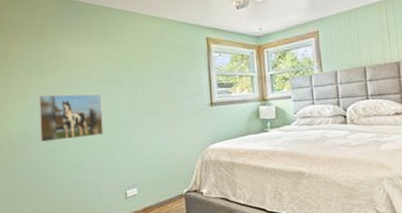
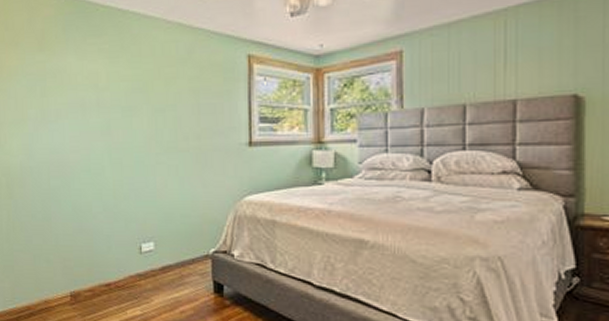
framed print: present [38,94,103,143] -> none [39,119,115,179]

